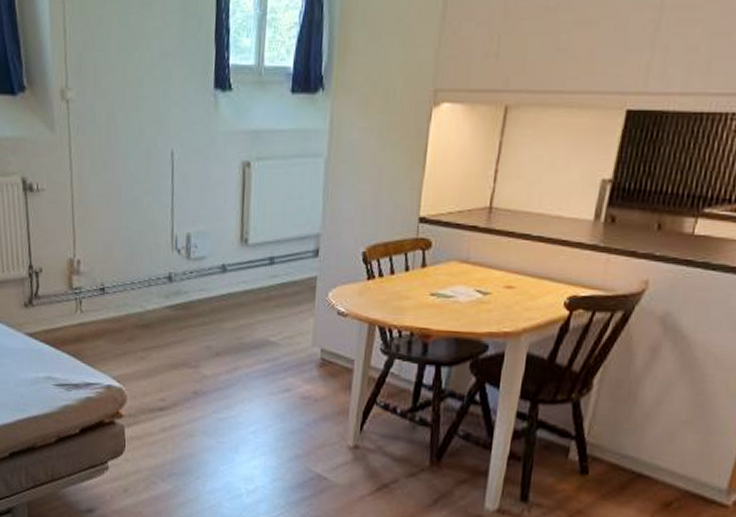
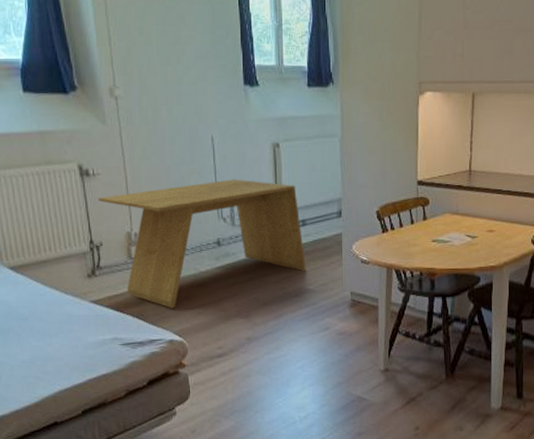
desk: none [40,203,270,349] -> present [97,179,306,308]

